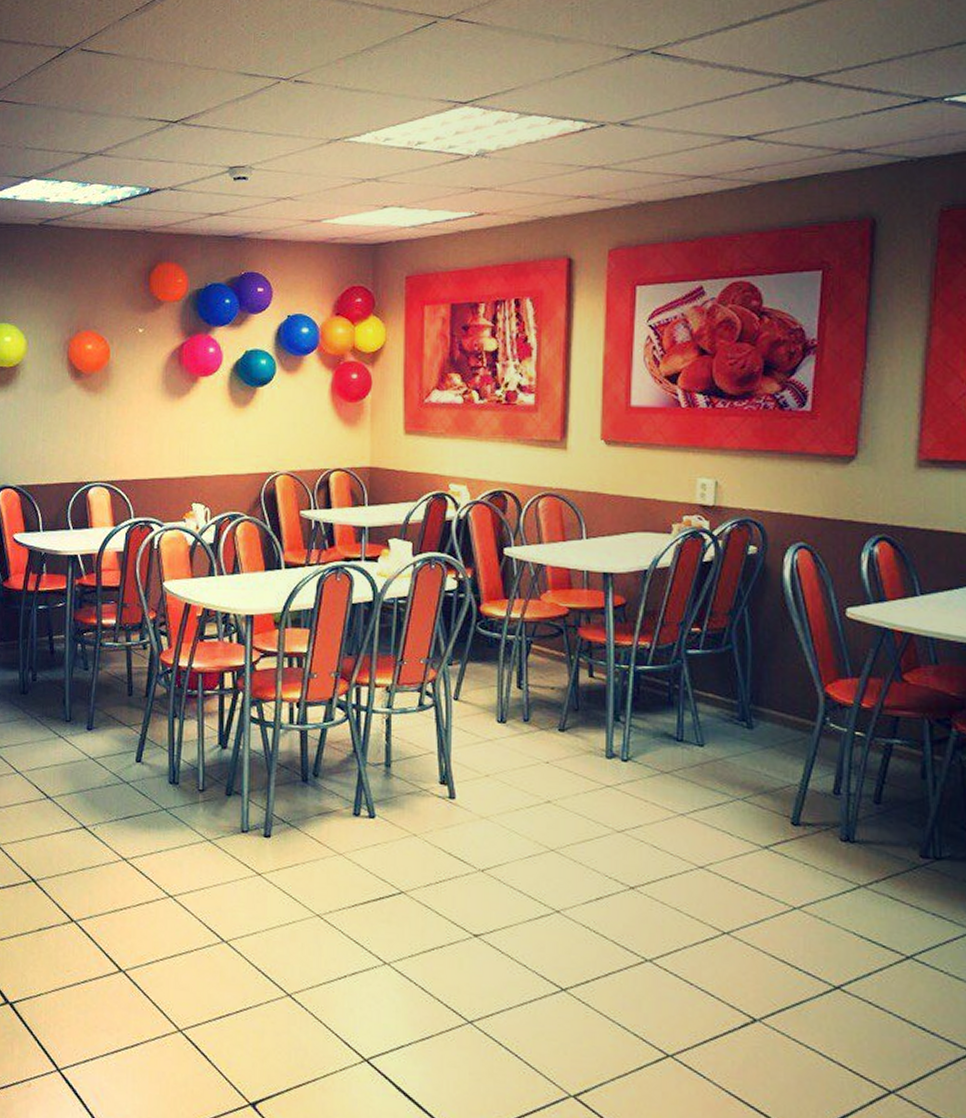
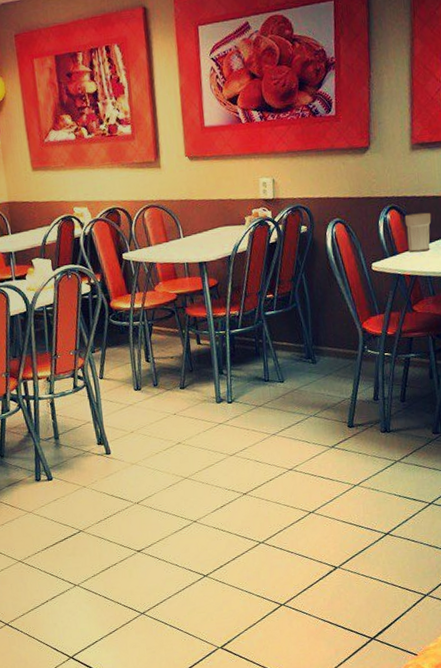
cup: none [900,550,940,603] -> present [404,212,432,253]

